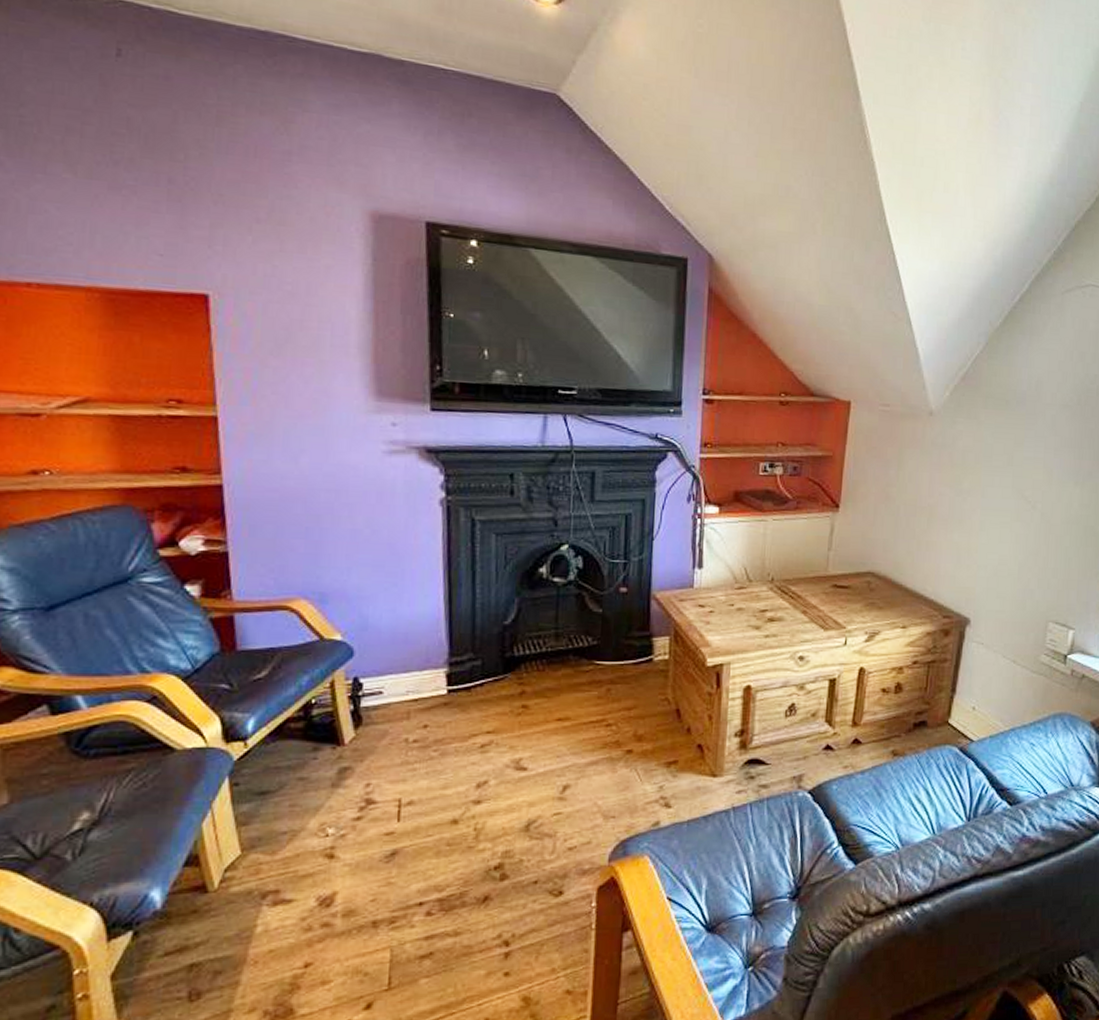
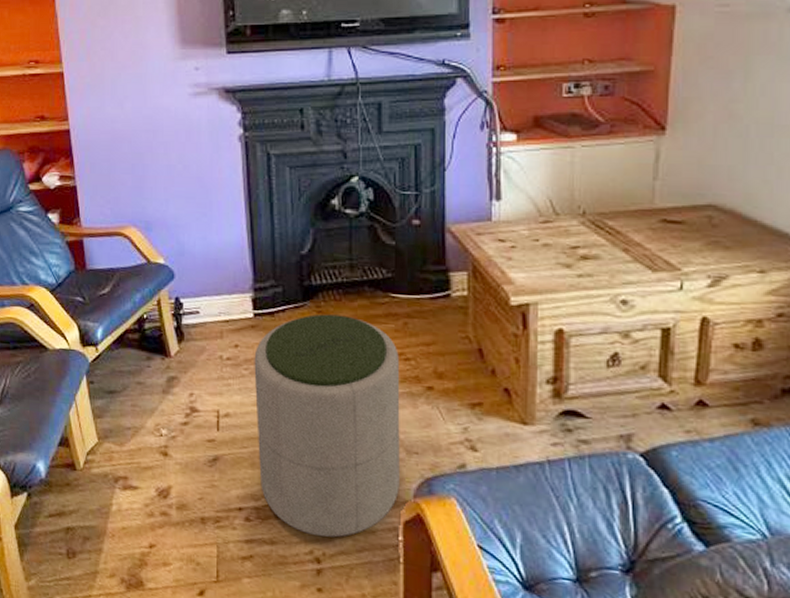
ottoman: none [444,685,601,917] -> present [254,314,400,538]

